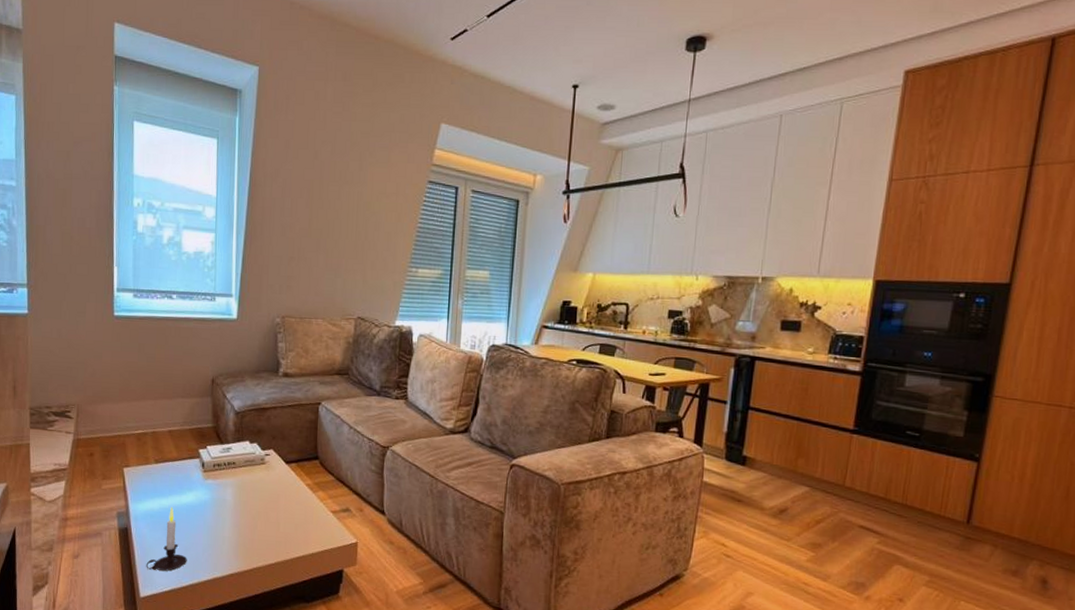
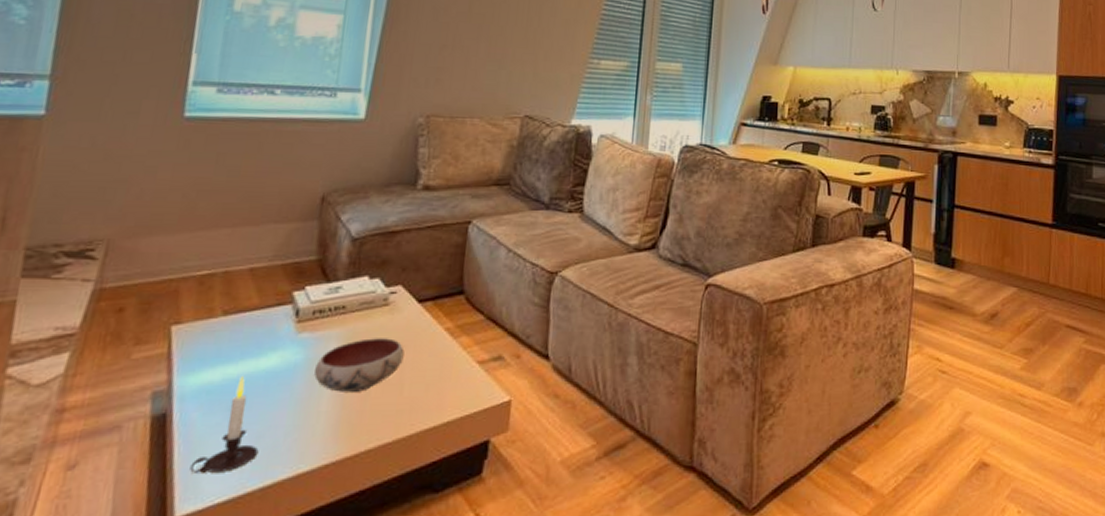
bowl: none [218,487,279,526] -> present [314,338,405,392]

